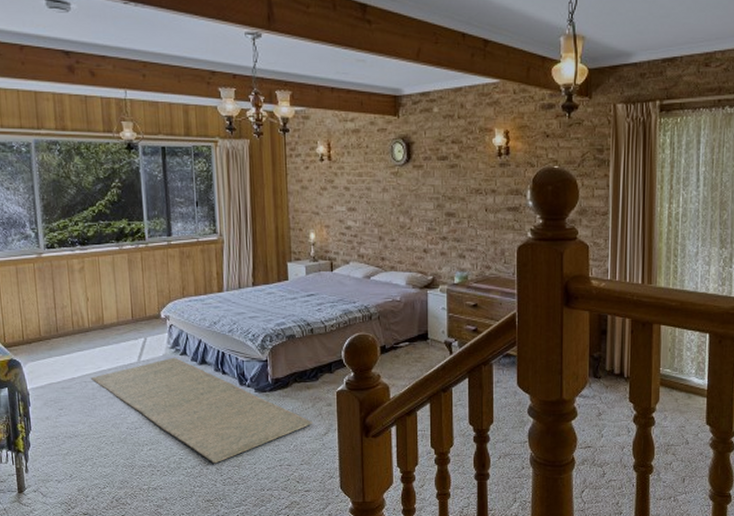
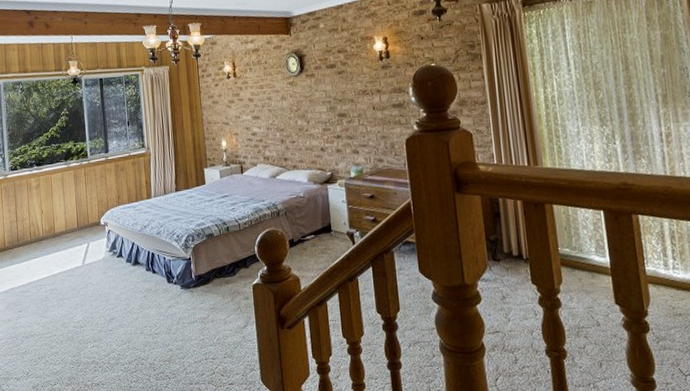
rug: present [91,357,314,464] -> none [45,259,234,359]

